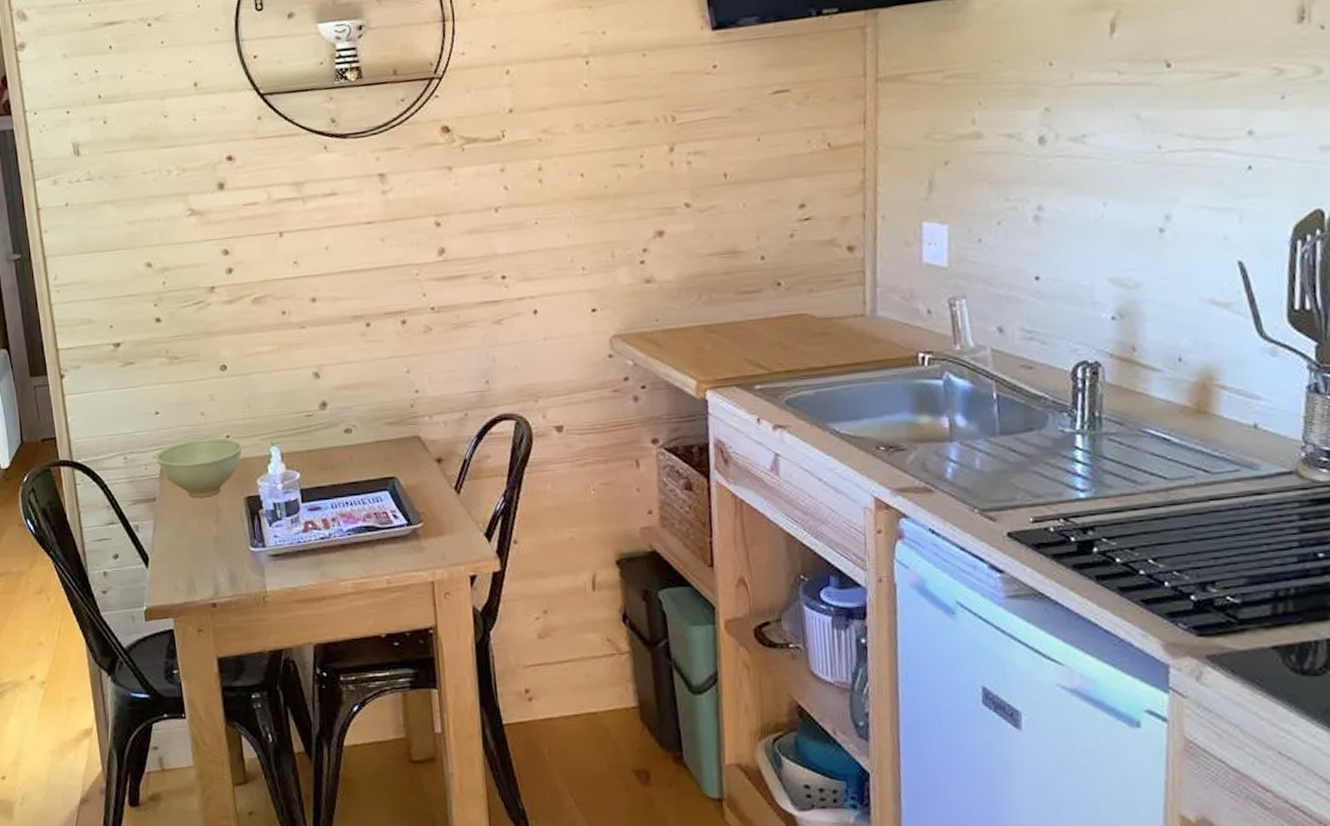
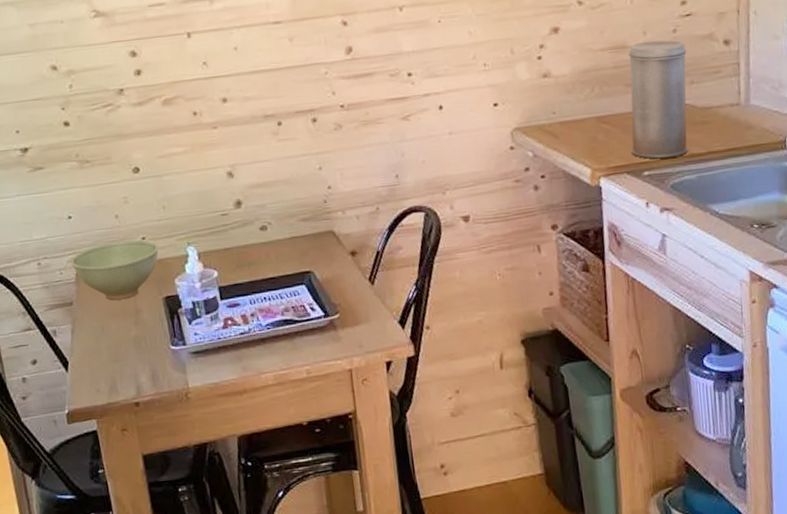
canister: none [740,245,806,372] -> present [629,40,689,159]

